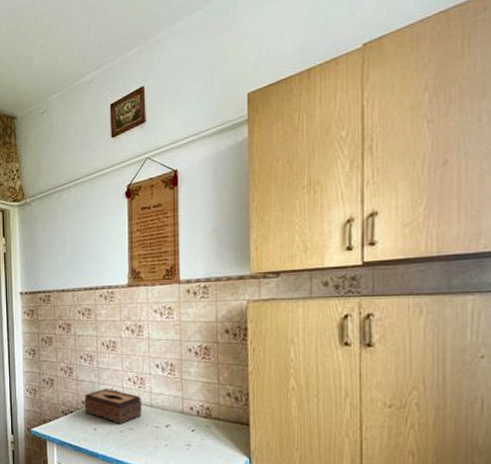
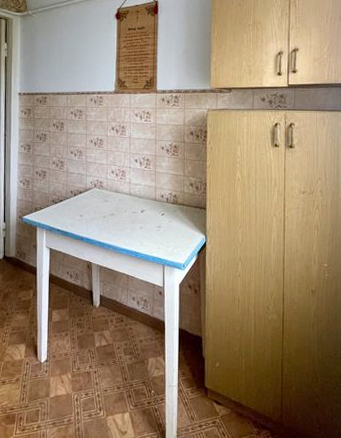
tissue box: present [84,389,142,425] -> none [73,180,122,211]

